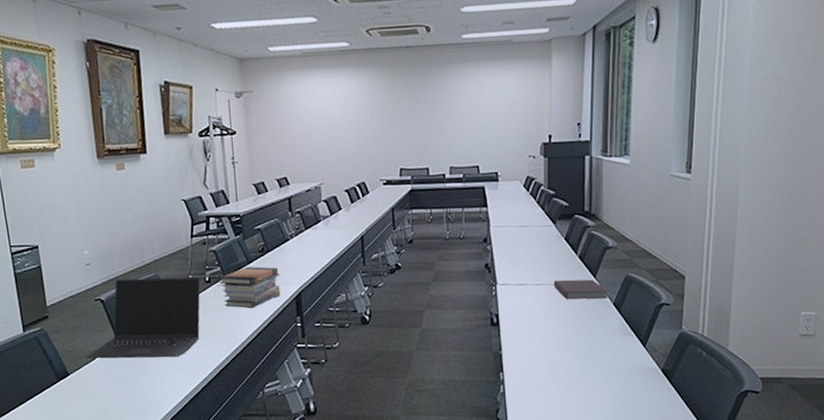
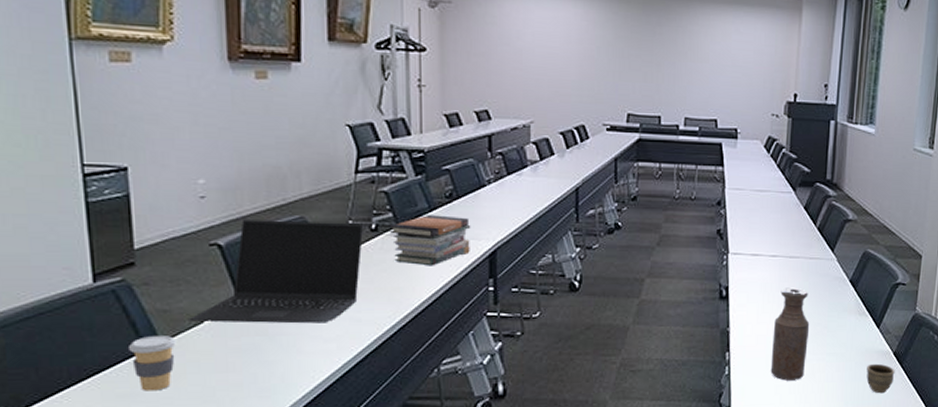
coffee cup: none [49,370,79,411] -> present [129,336,176,391]
bottle: none [542,312,577,397] -> present [770,287,810,381]
notebook: present [553,279,608,300] -> none [789,252,845,275]
cup: none [635,380,664,408] -> present [866,363,895,394]

